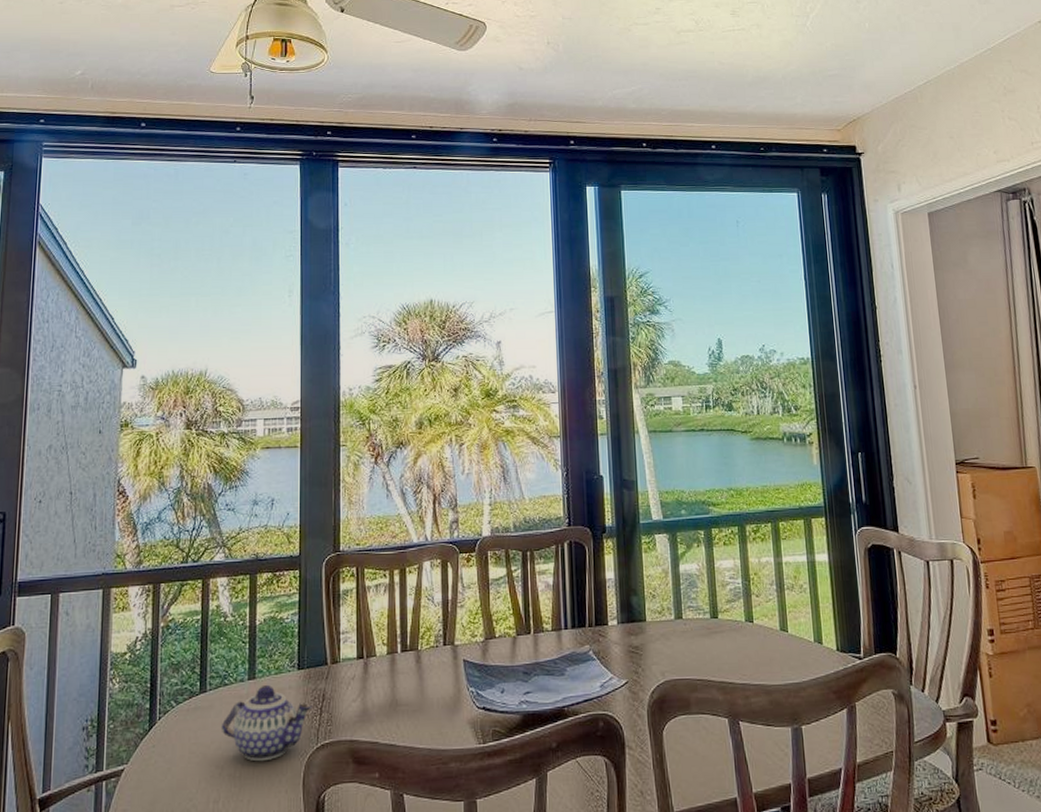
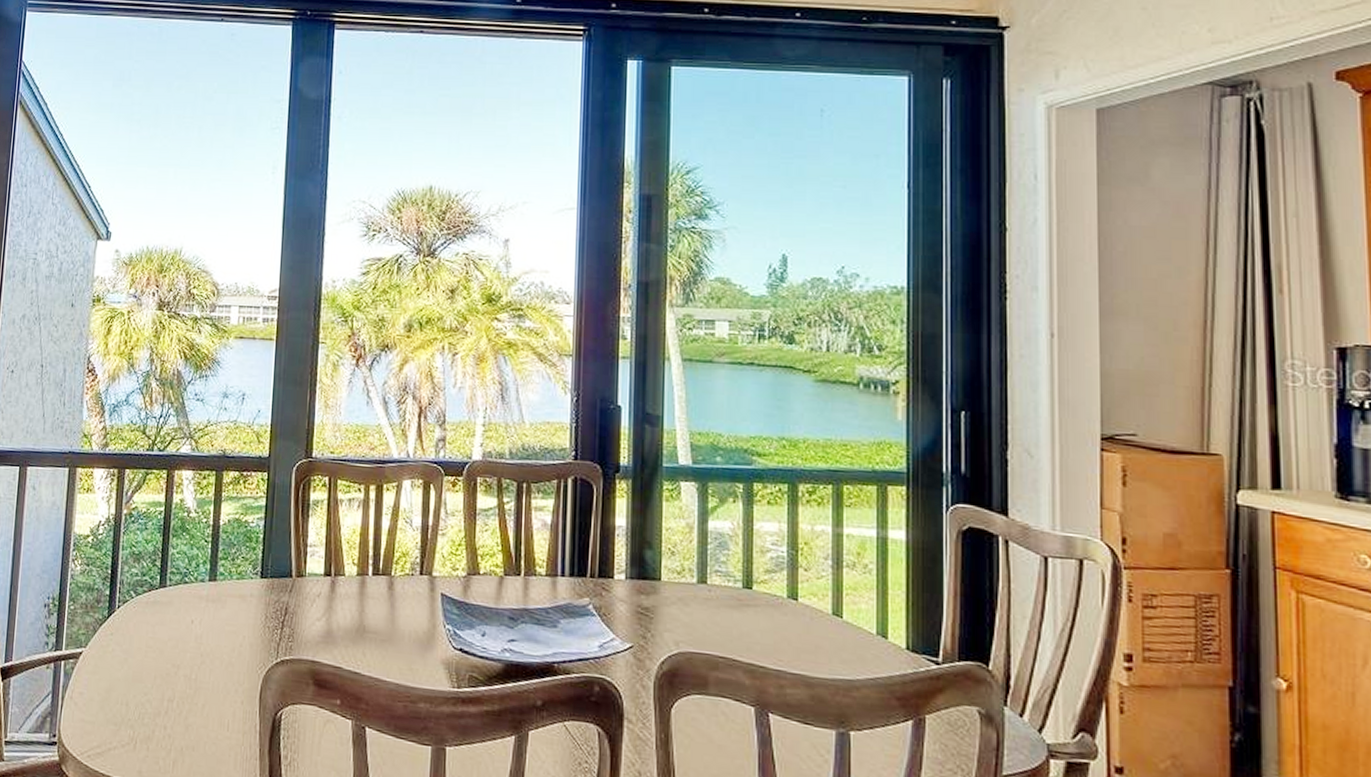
teapot: present [221,684,313,762] -> none [179,588,275,668]

